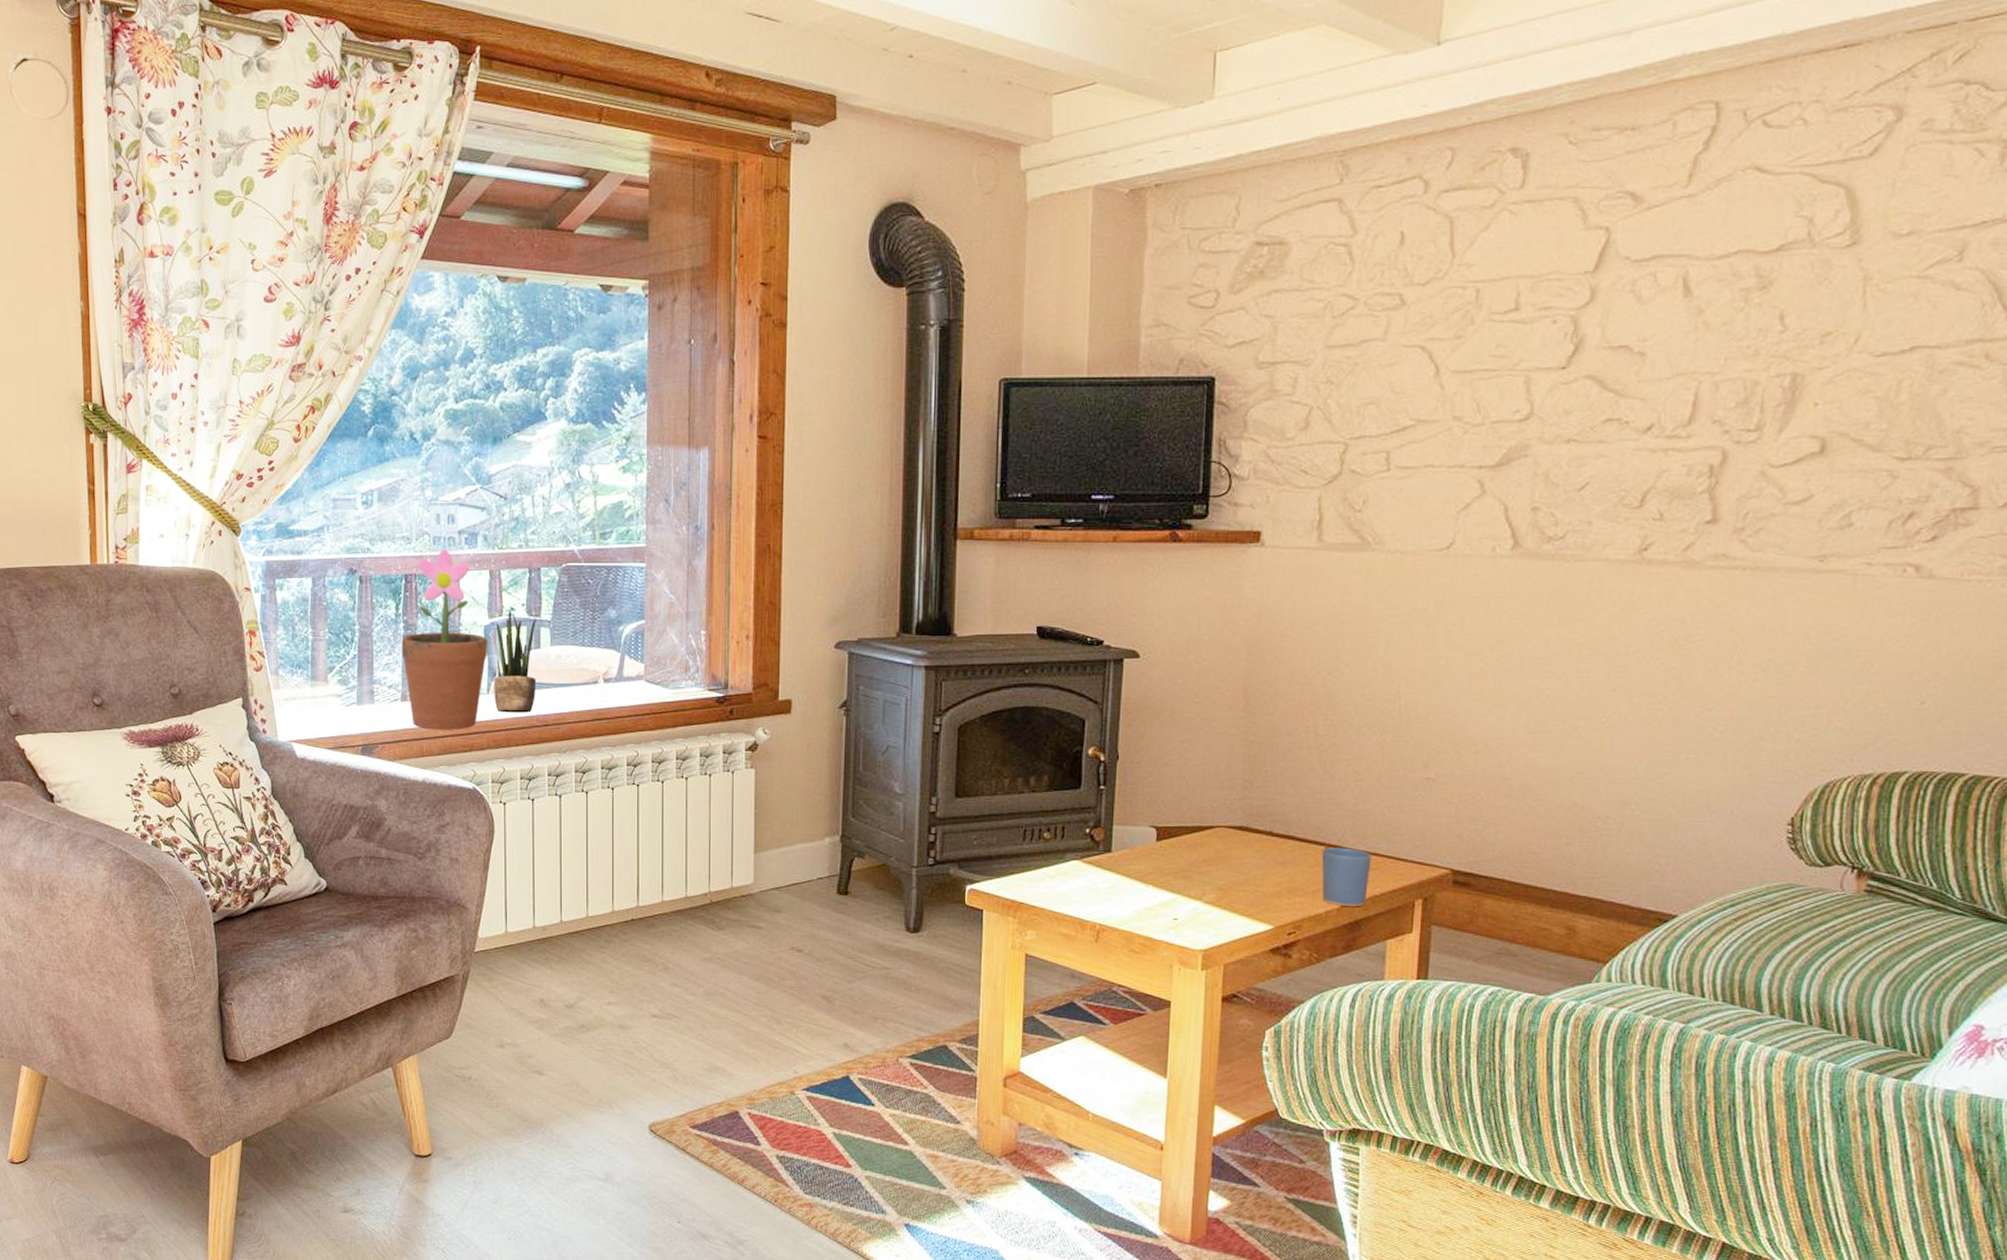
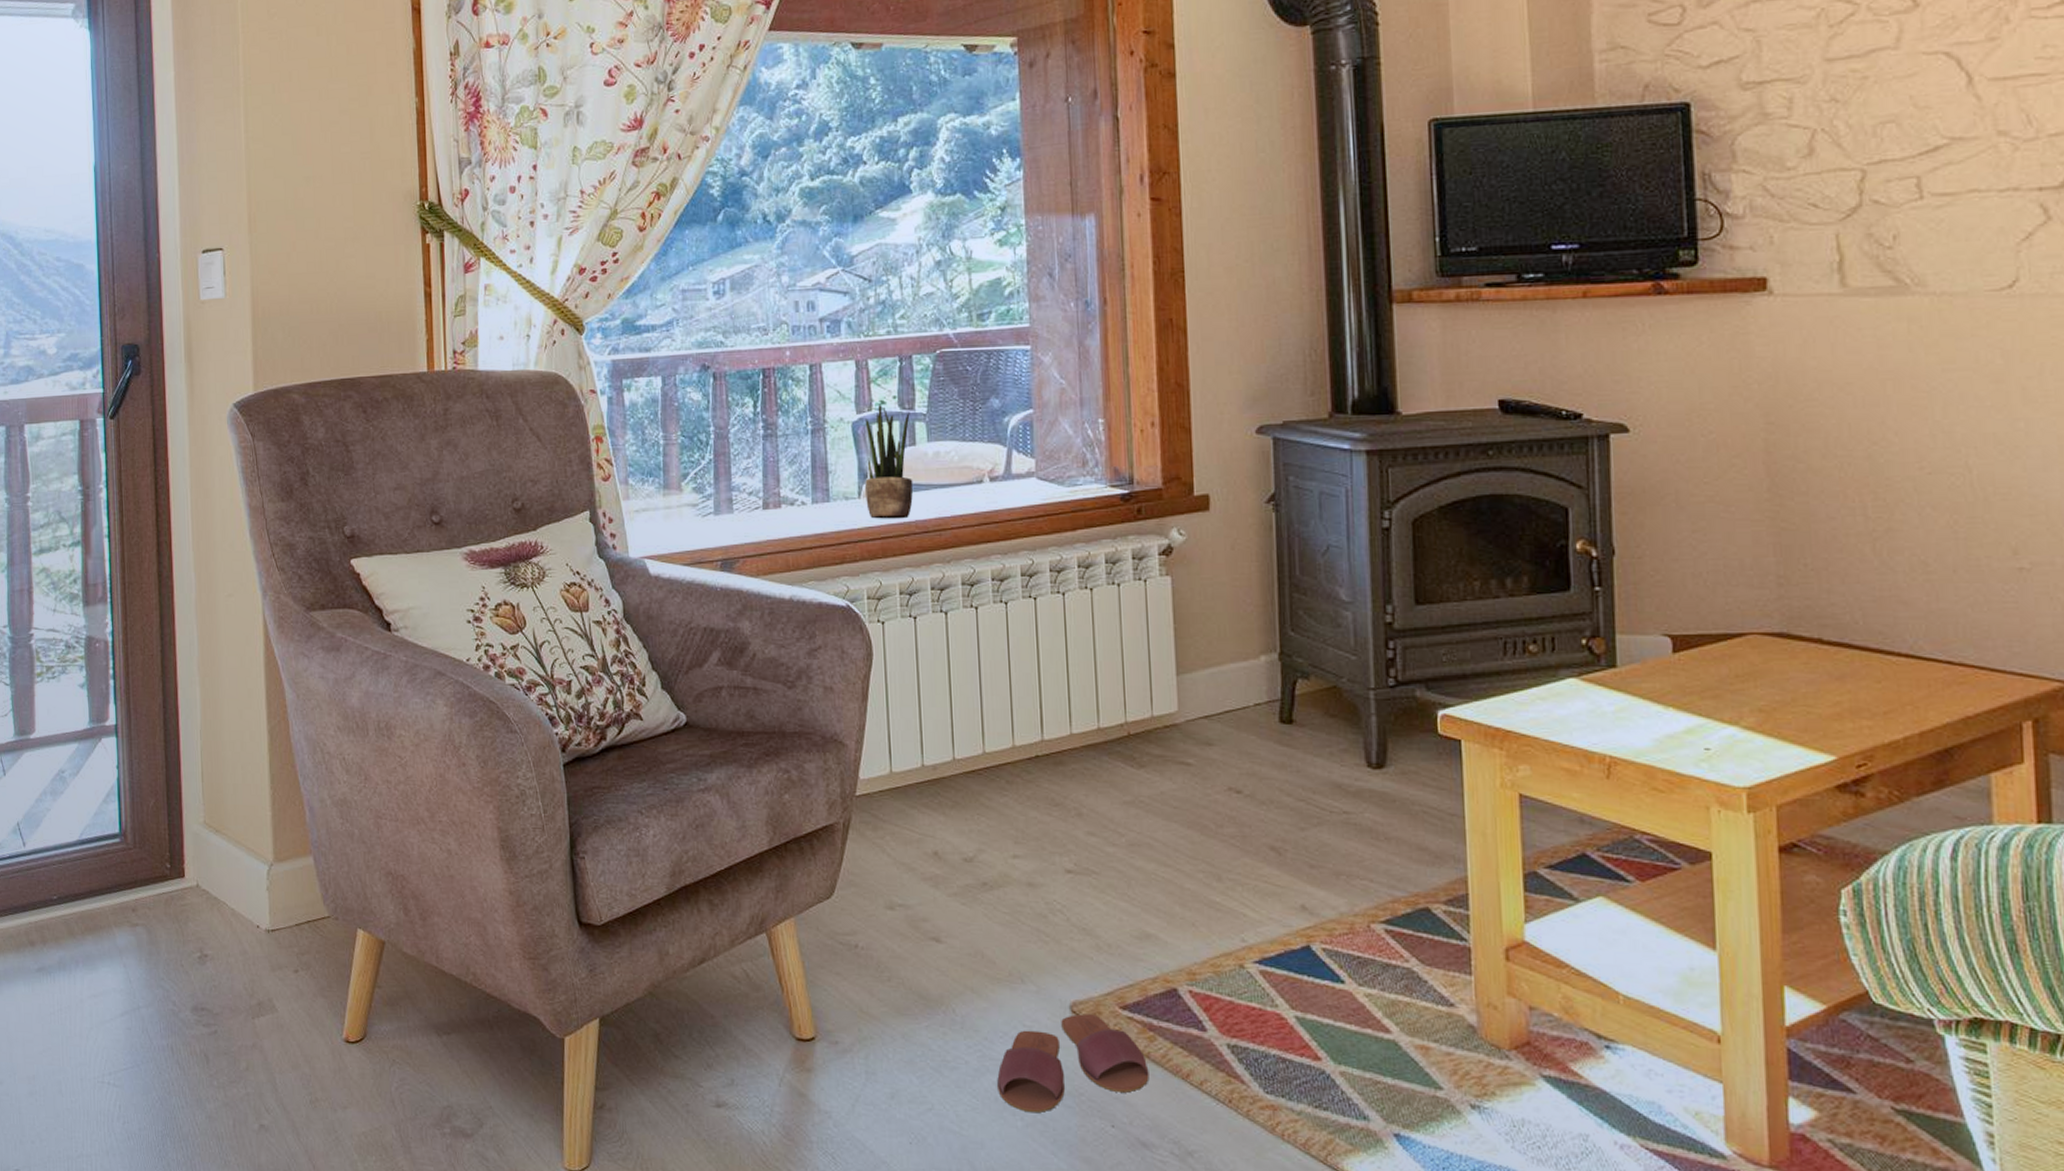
flowerpot: present [401,549,487,730] -> none [761,339,857,541]
slippers: none [585,1132,711,1213] -> present [997,1013,1149,1113]
mug: present [1321,847,1372,908] -> none [1890,657,1958,732]

